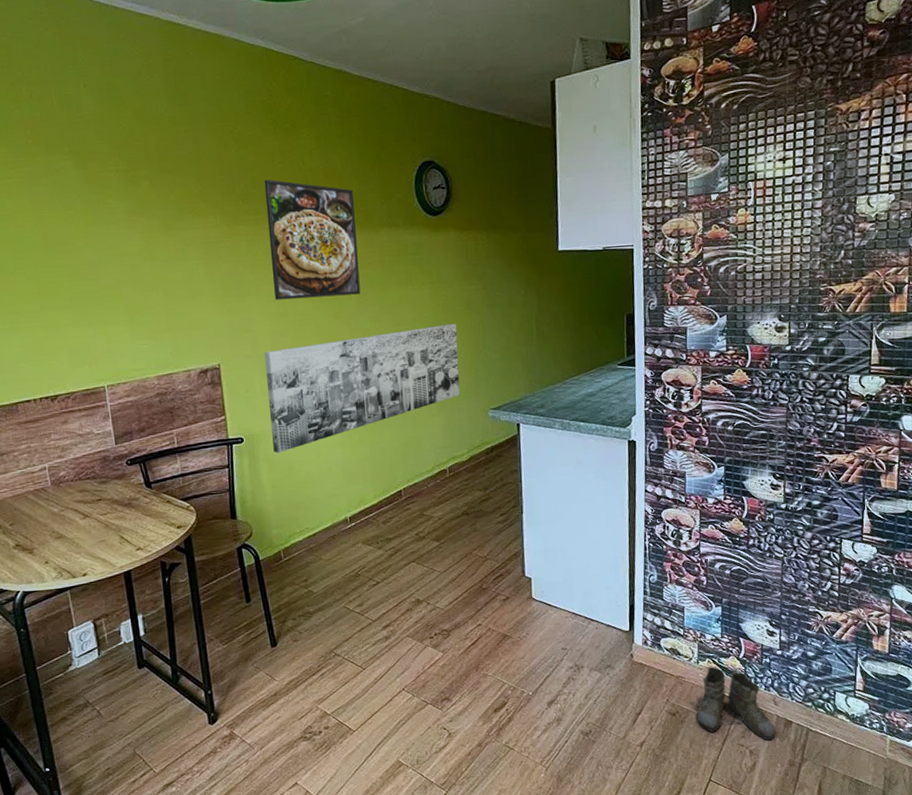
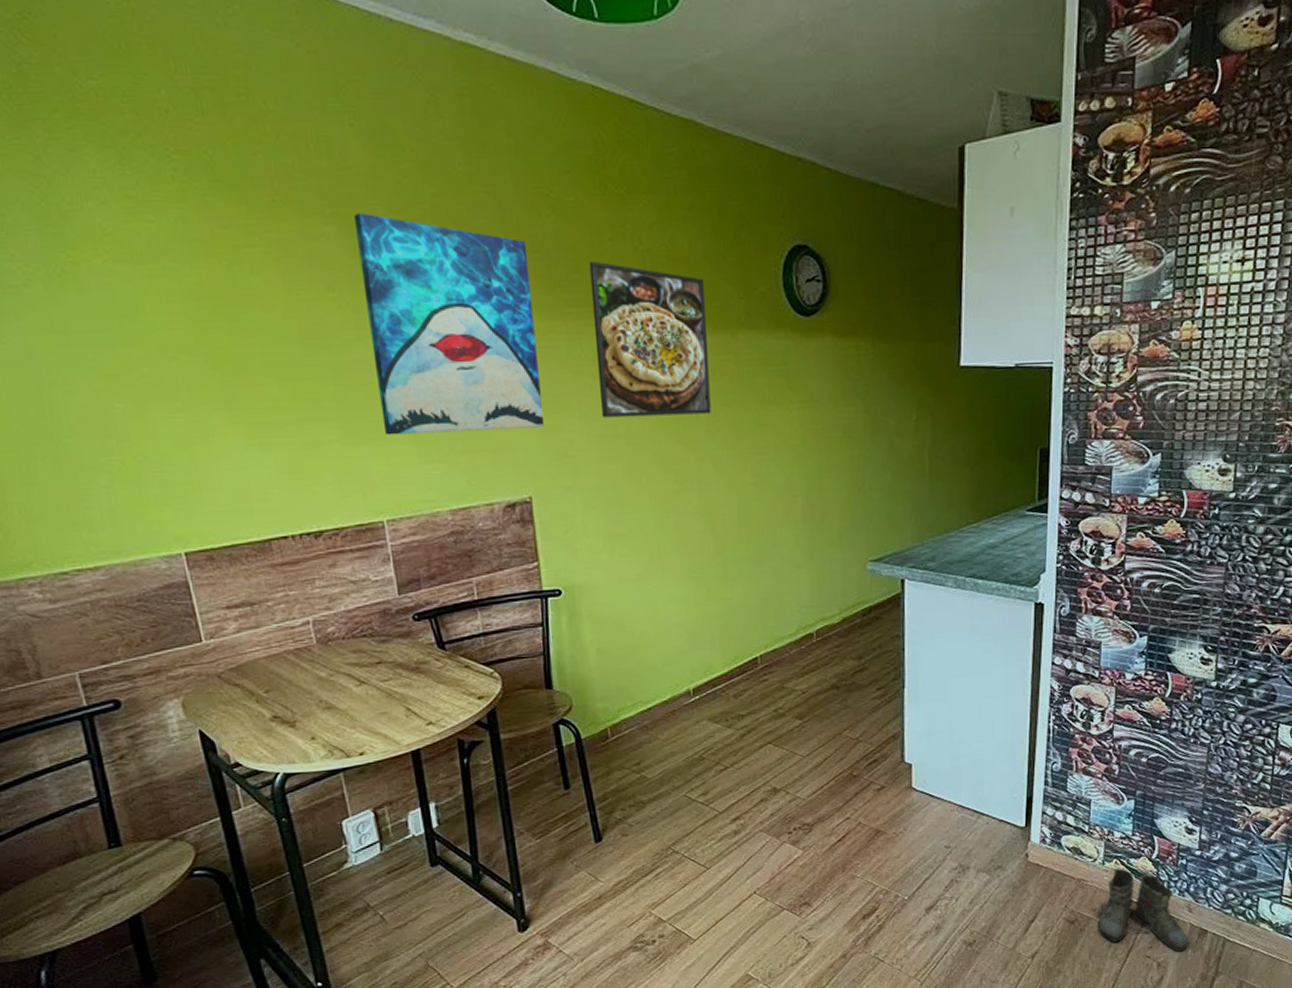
wall art: none [85,149,230,319] -> present [353,212,545,435]
wall art: present [264,323,460,453] -> none [587,453,833,610]

